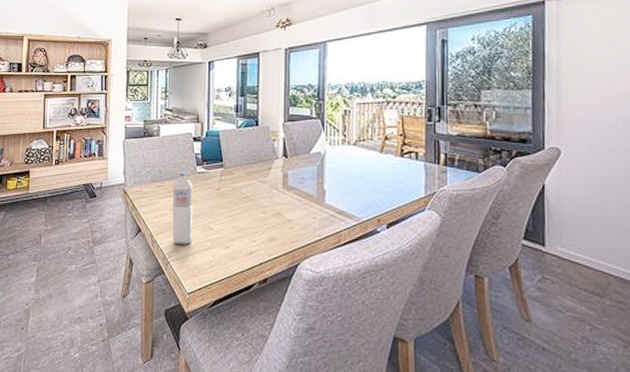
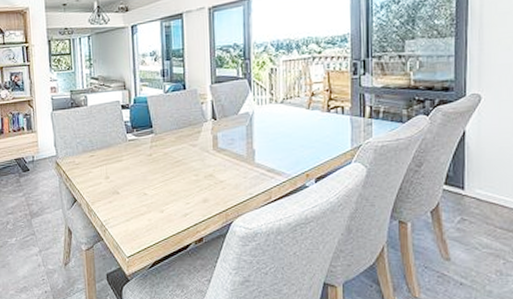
water bottle: present [172,172,193,245] -> none [105,141,128,211]

